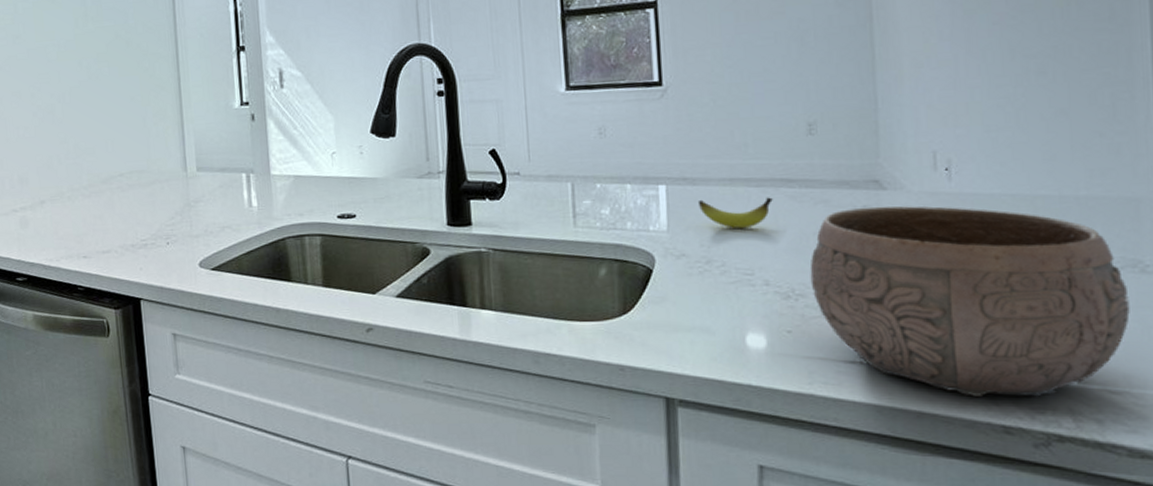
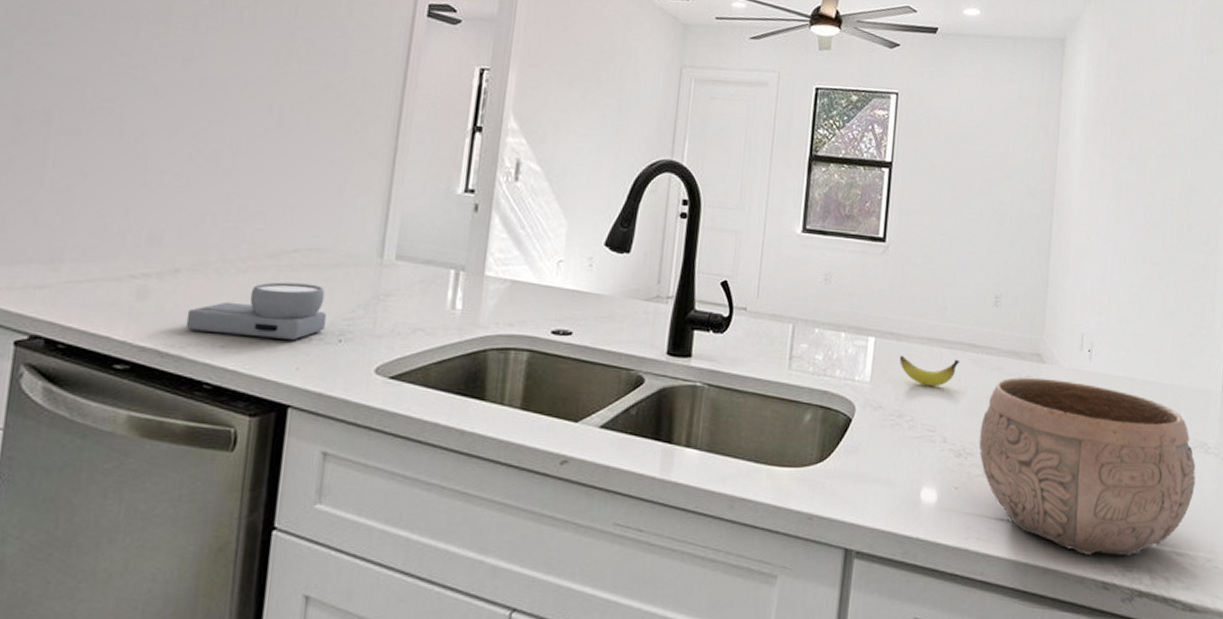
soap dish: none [56,200,154,247] -> present [185,282,326,340]

